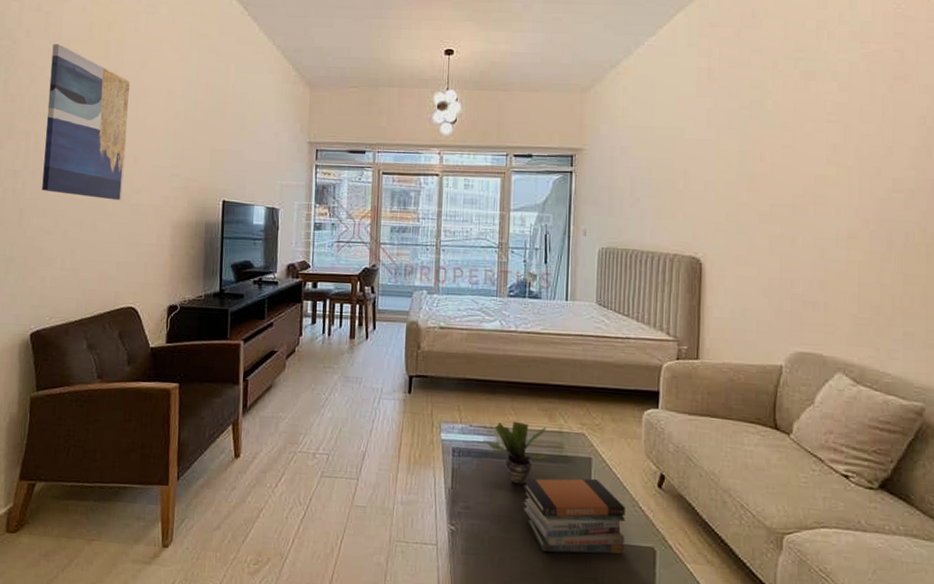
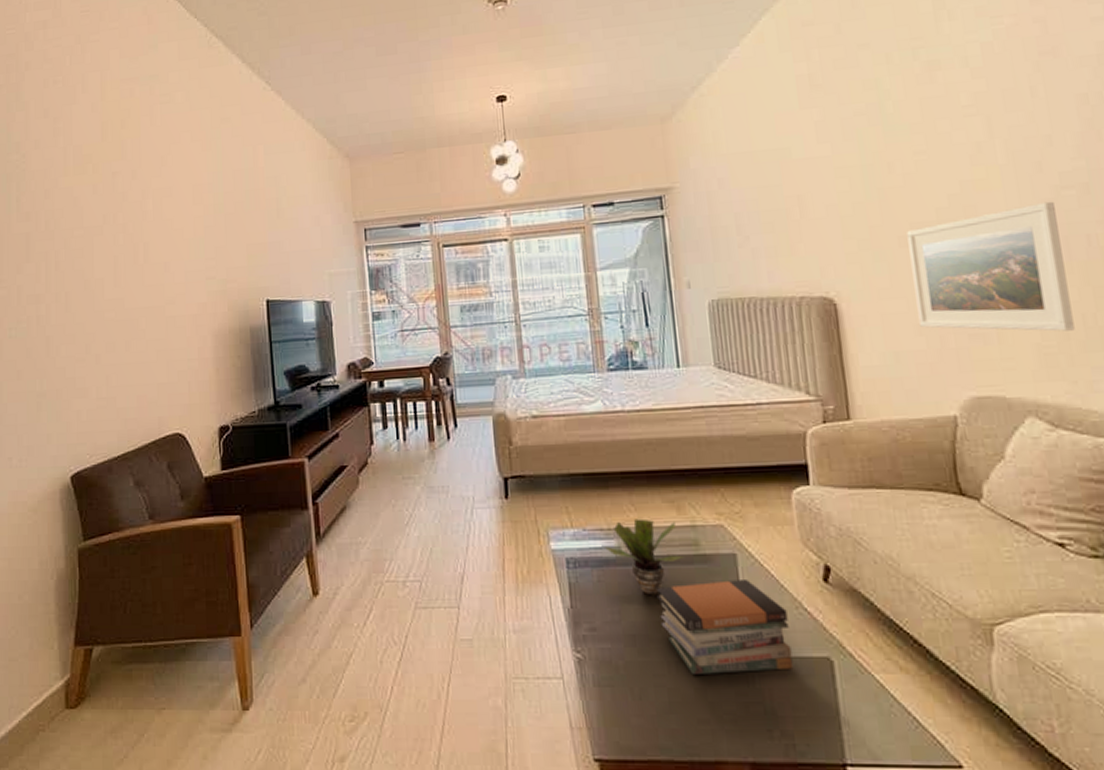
wall art: present [42,44,130,201] -> none [64,151,155,315]
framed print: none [765,201,885,308] -> present [907,201,1075,332]

